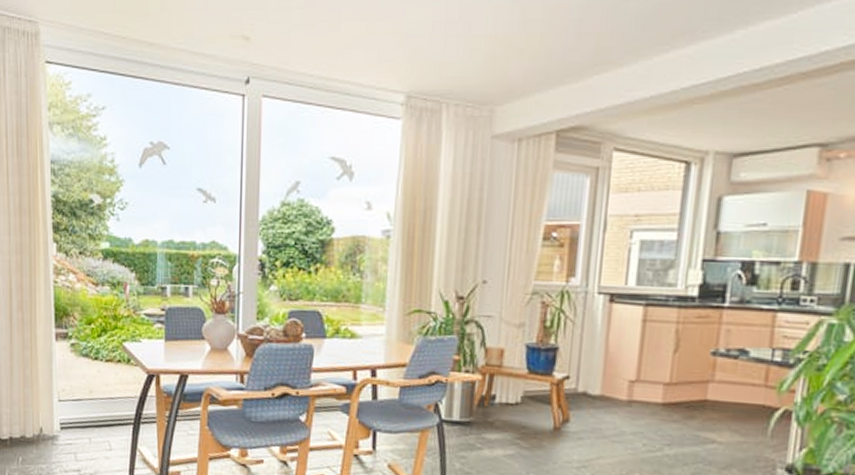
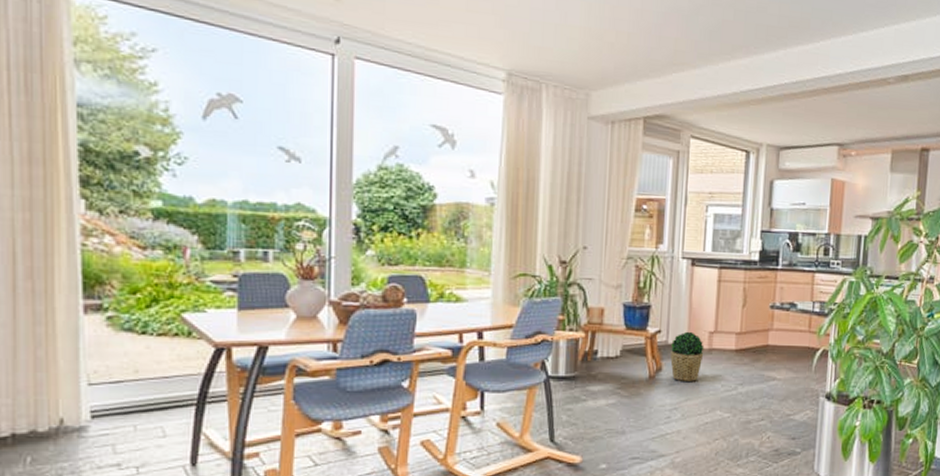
potted plant: none [580,378,623,437] -> present [670,331,705,381]

